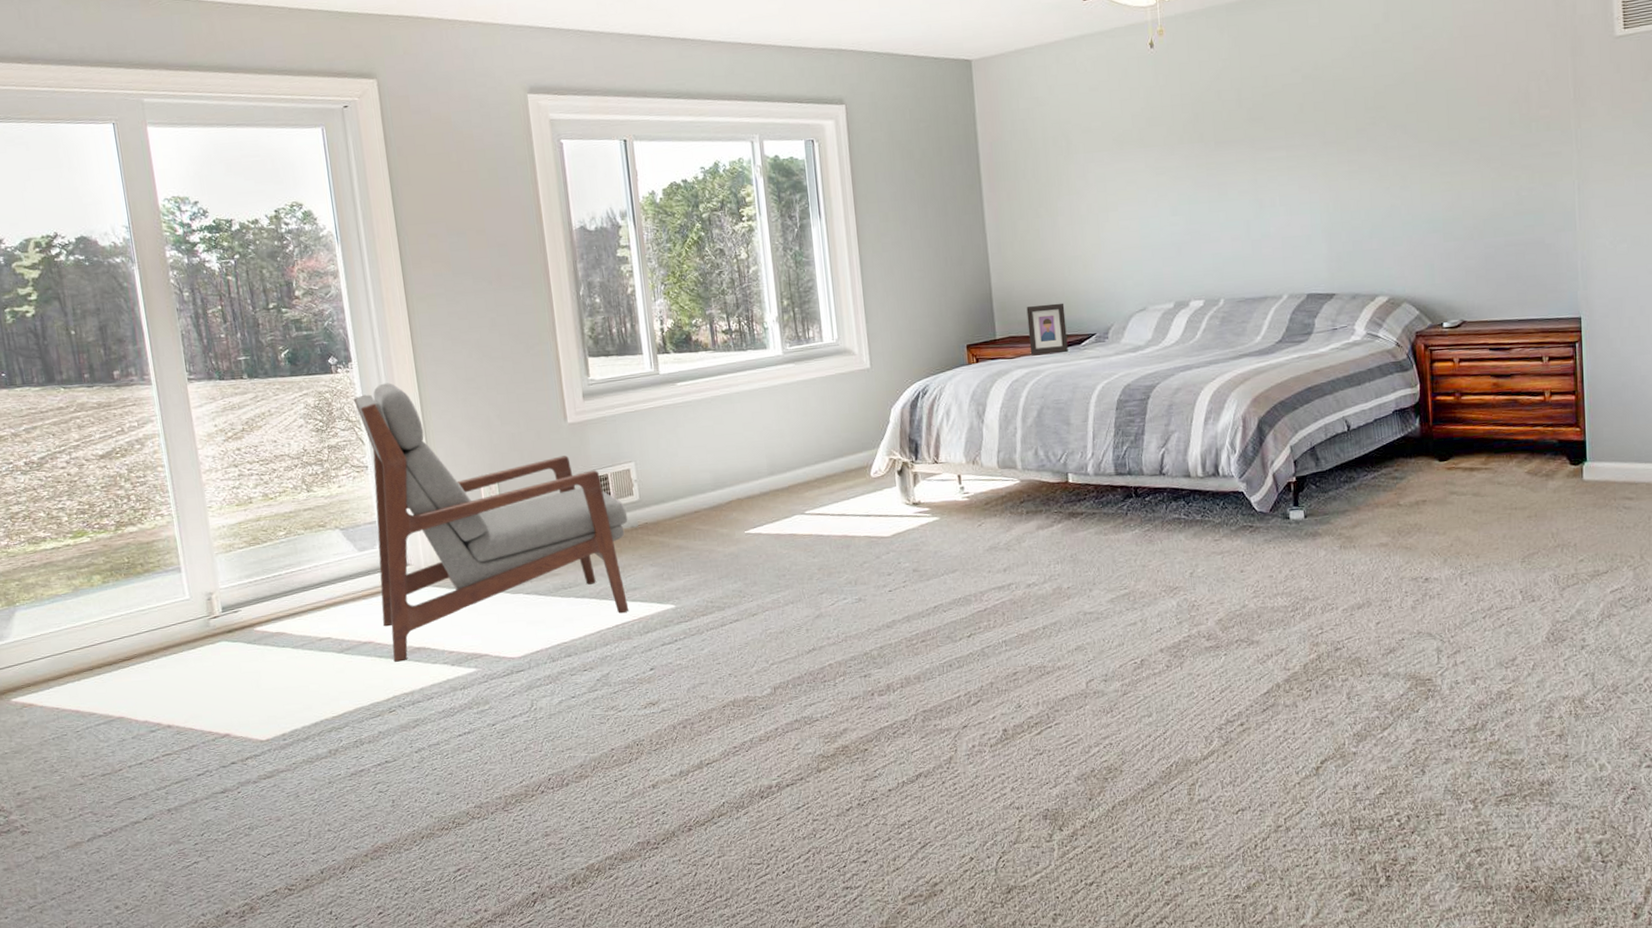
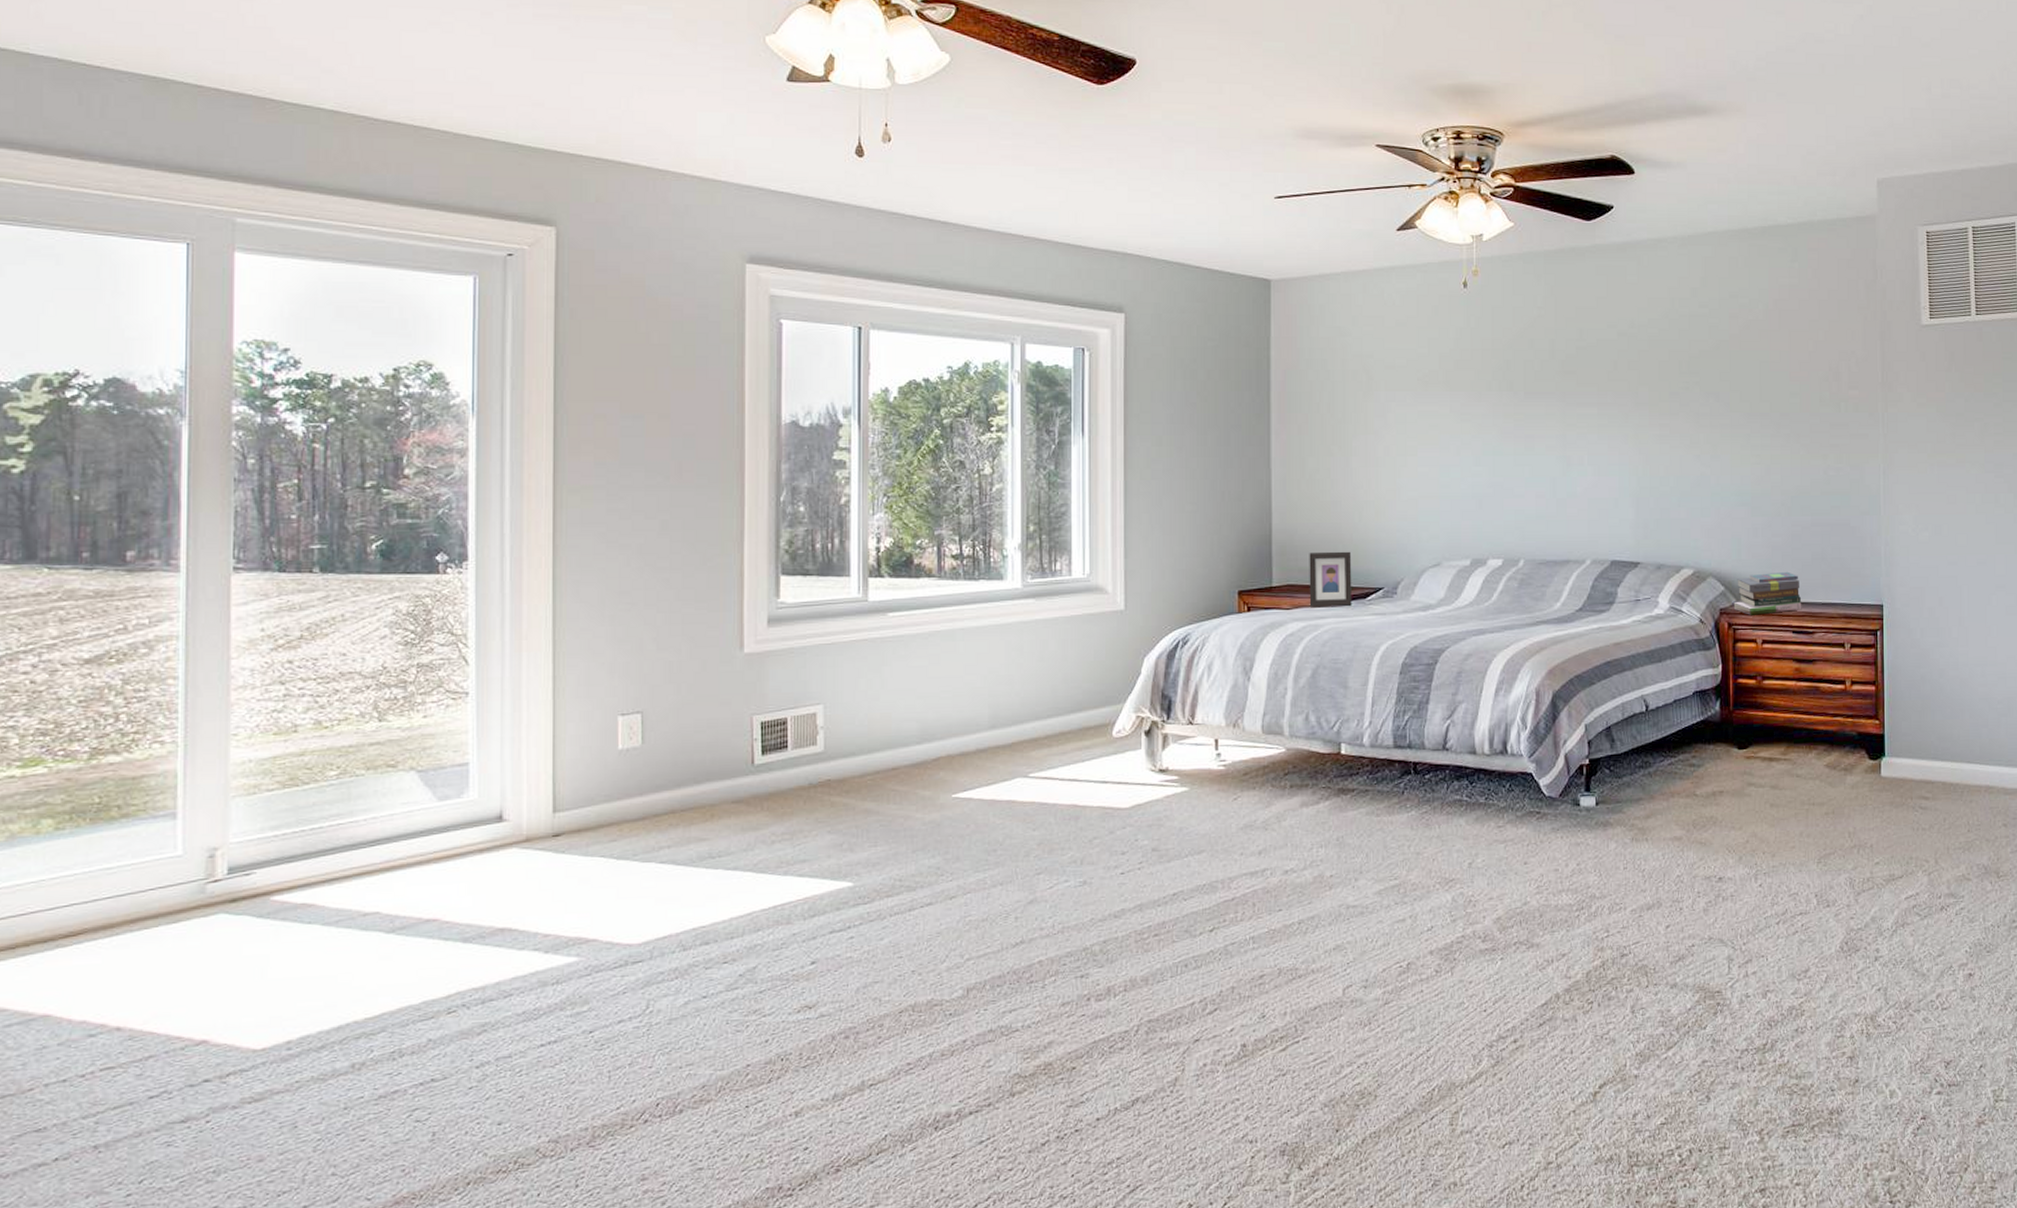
armchair: present [353,383,629,662] -> none [458,590,806,947]
books: none [1429,292,1498,336] -> present [1733,571,1802,615]

